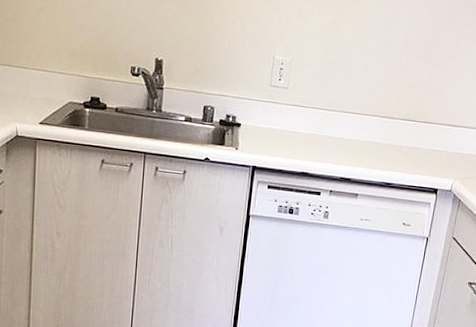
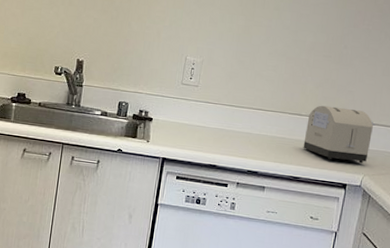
toaster: none [395,107,466,168] -> present [303,105,376,164]

